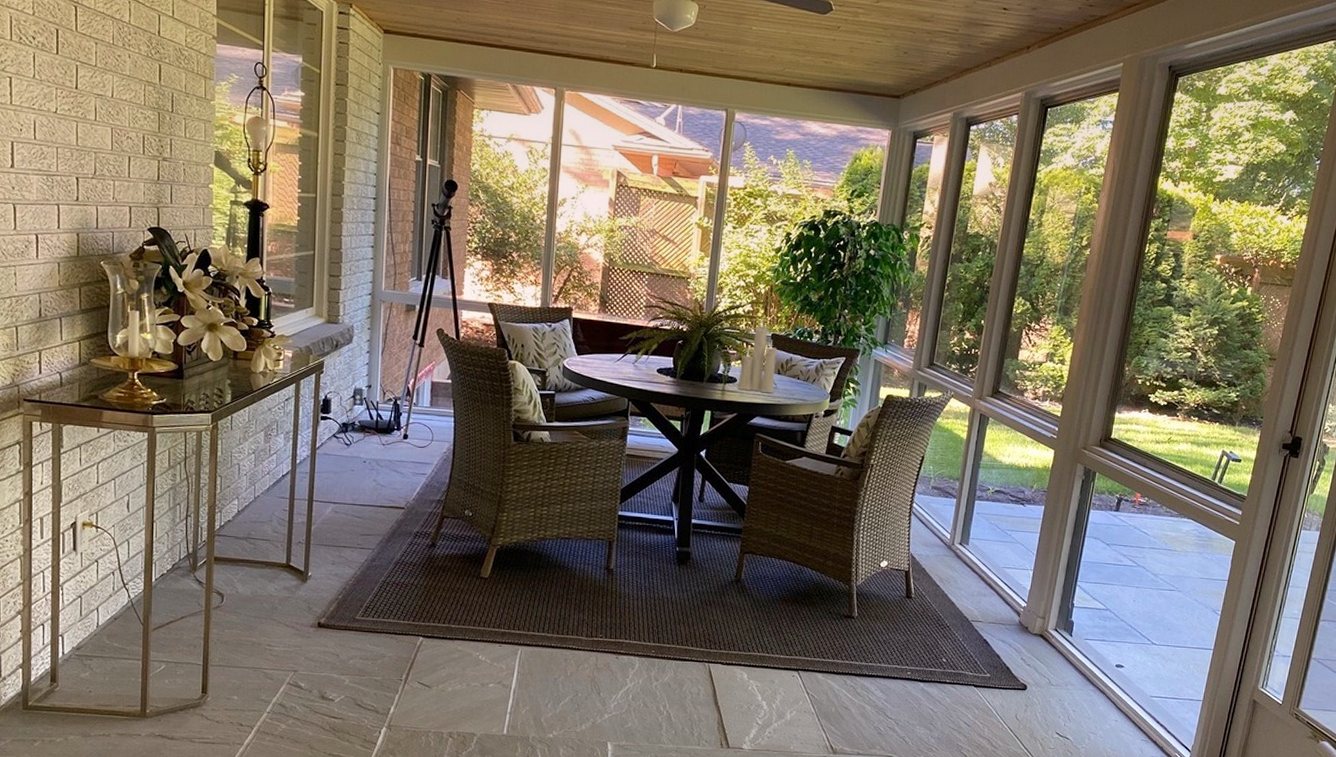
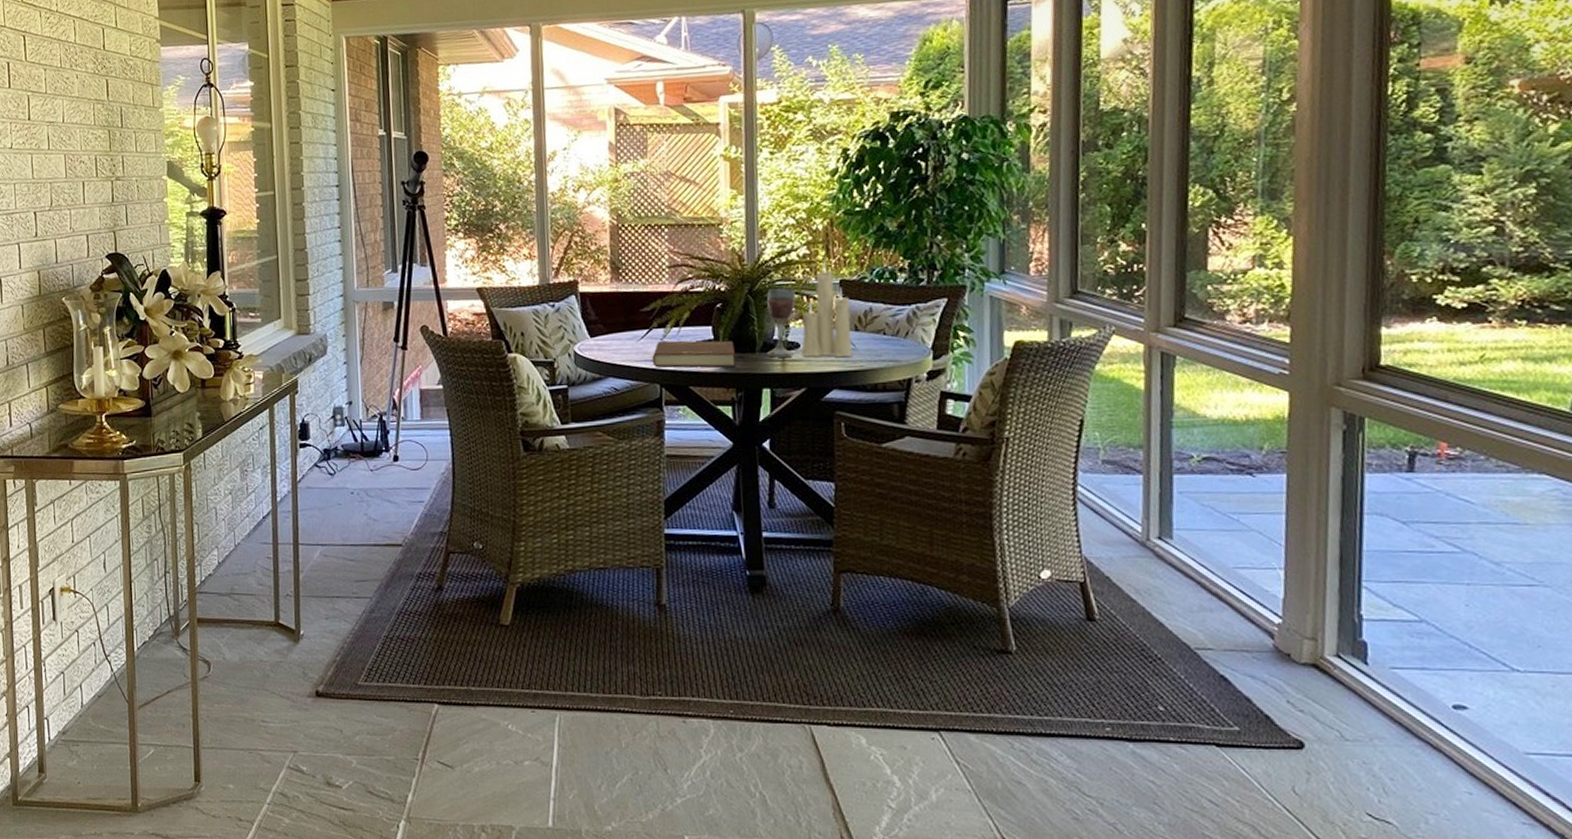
book: none [624,365,688,392] -> present [652,340,735,368]
cup: none [710,333,738,388] -> present [765,287,796,358]

